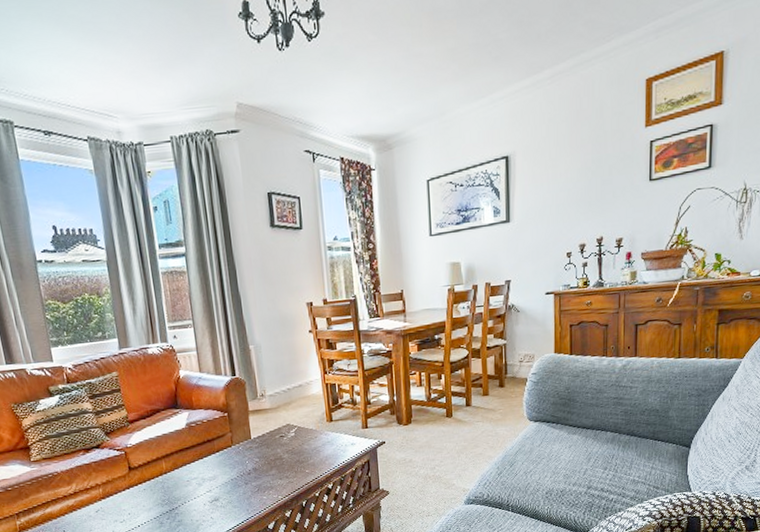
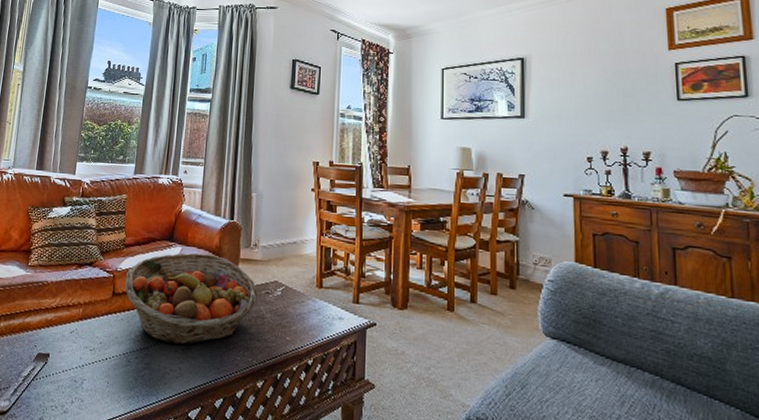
fruit basket: none [138,412,274,500] -> present [124,252,259,345]

